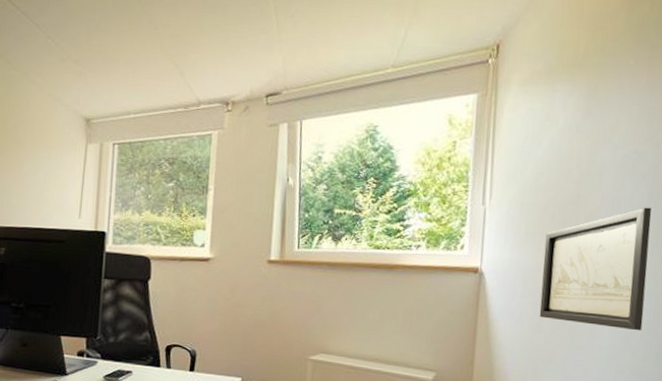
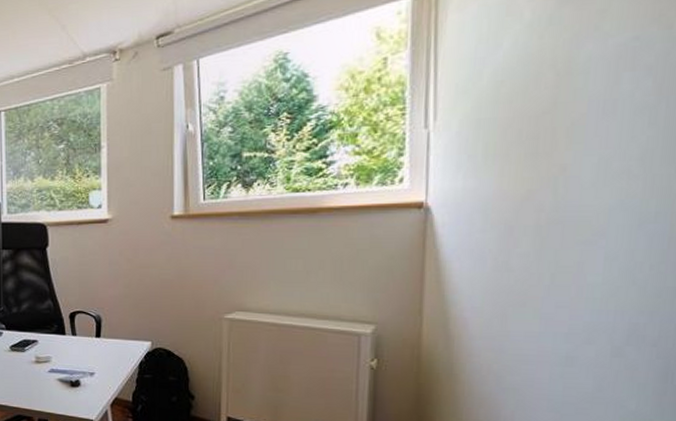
wall art: present [539,207,652,331] -> none [506,106,663,261]

